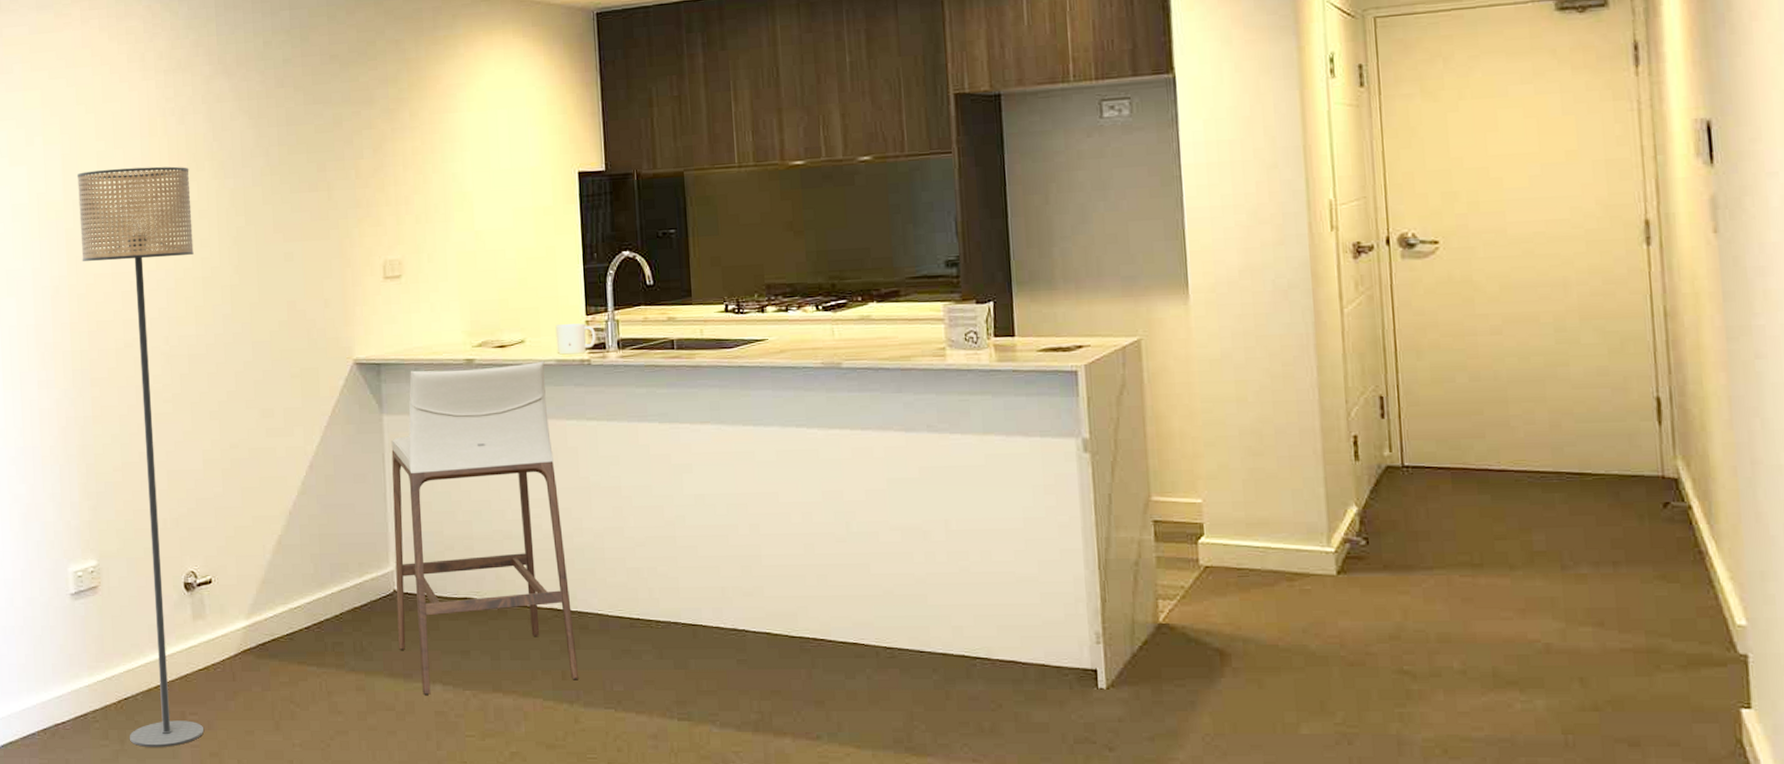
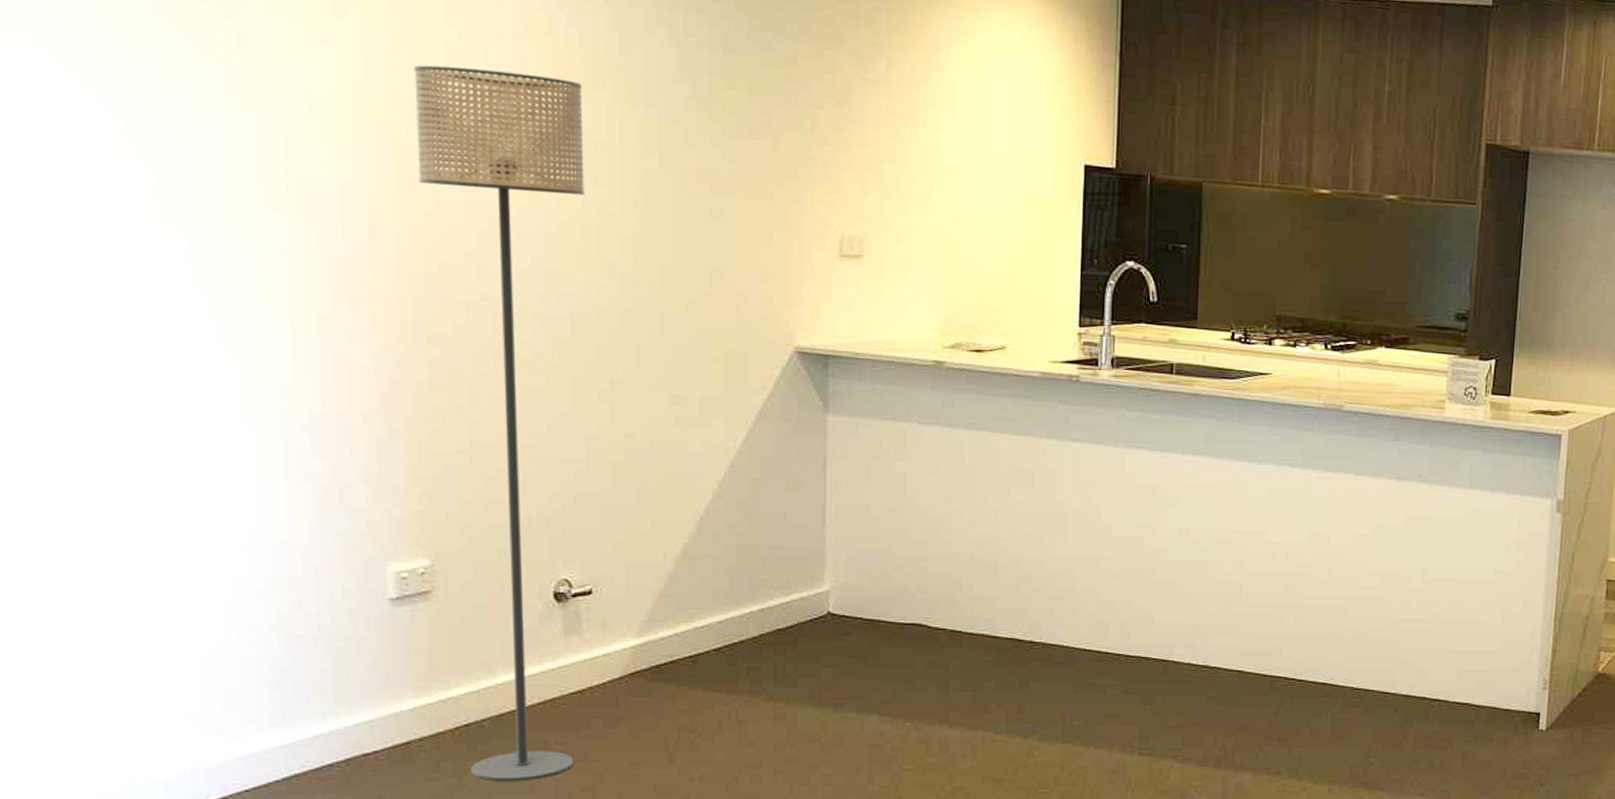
bar stool: present [391,361,579,696] -> none [829,367,1037,727]
mug: present [555,323,597,356] -> none [1042,333,1089,370]

